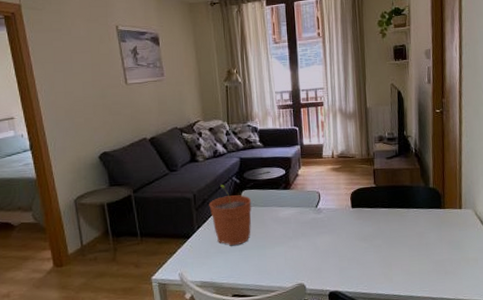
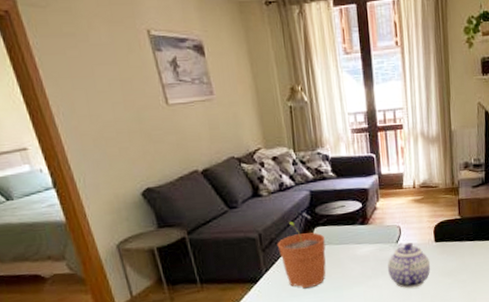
teapot: none [307,207,348,251] -> present [388,243,431,288]

